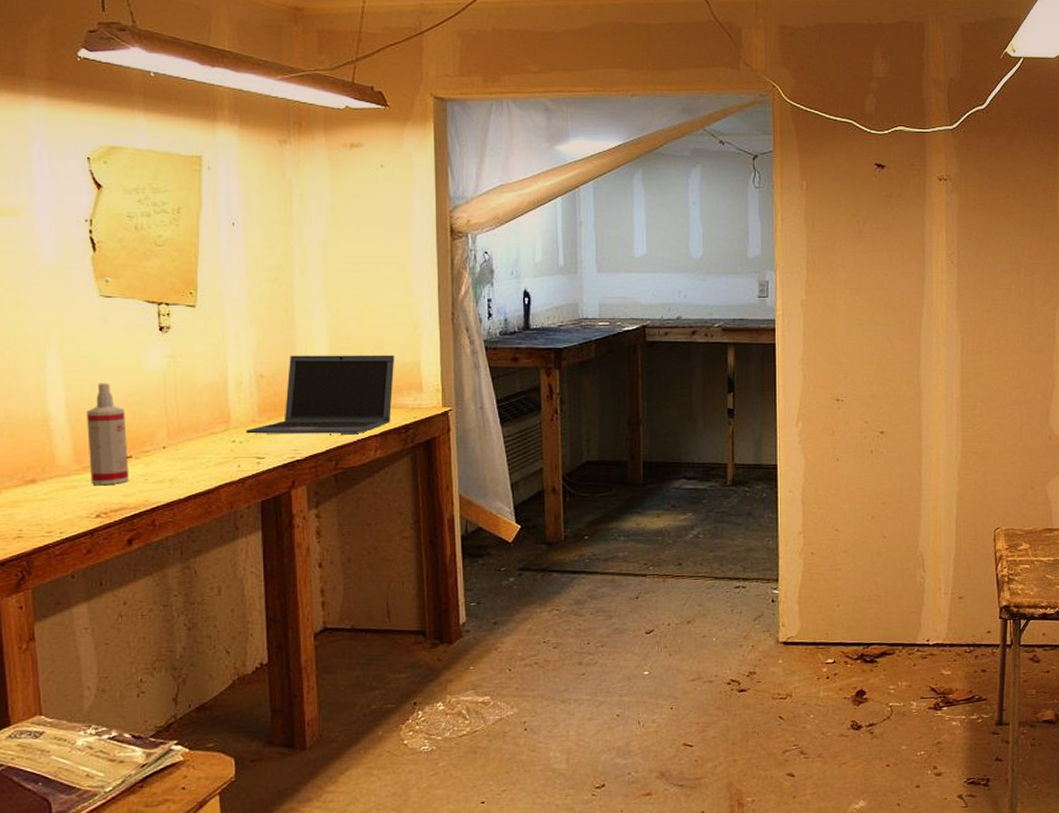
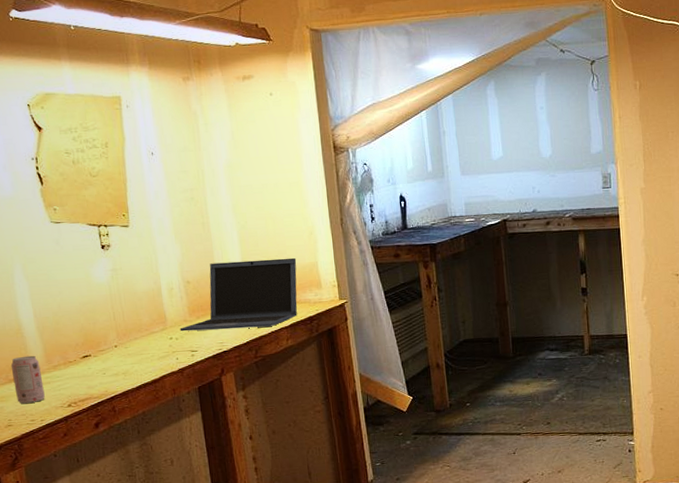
beverage can: none [29,453,68,511] -> present [10,355,45,404]
spray bottle: present [86,383,129,485] -> none [50,295,91,380]

